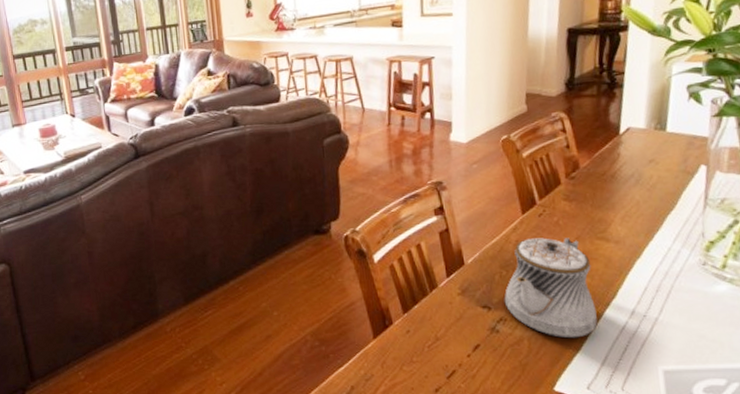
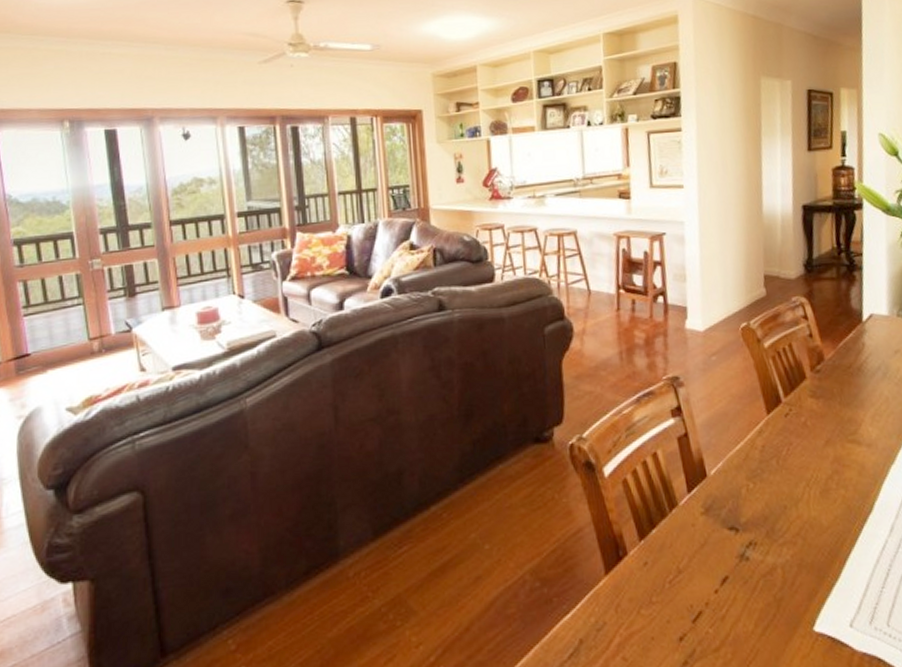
teapot: present [504,238,598,339] -> none [752,441,856,565]

